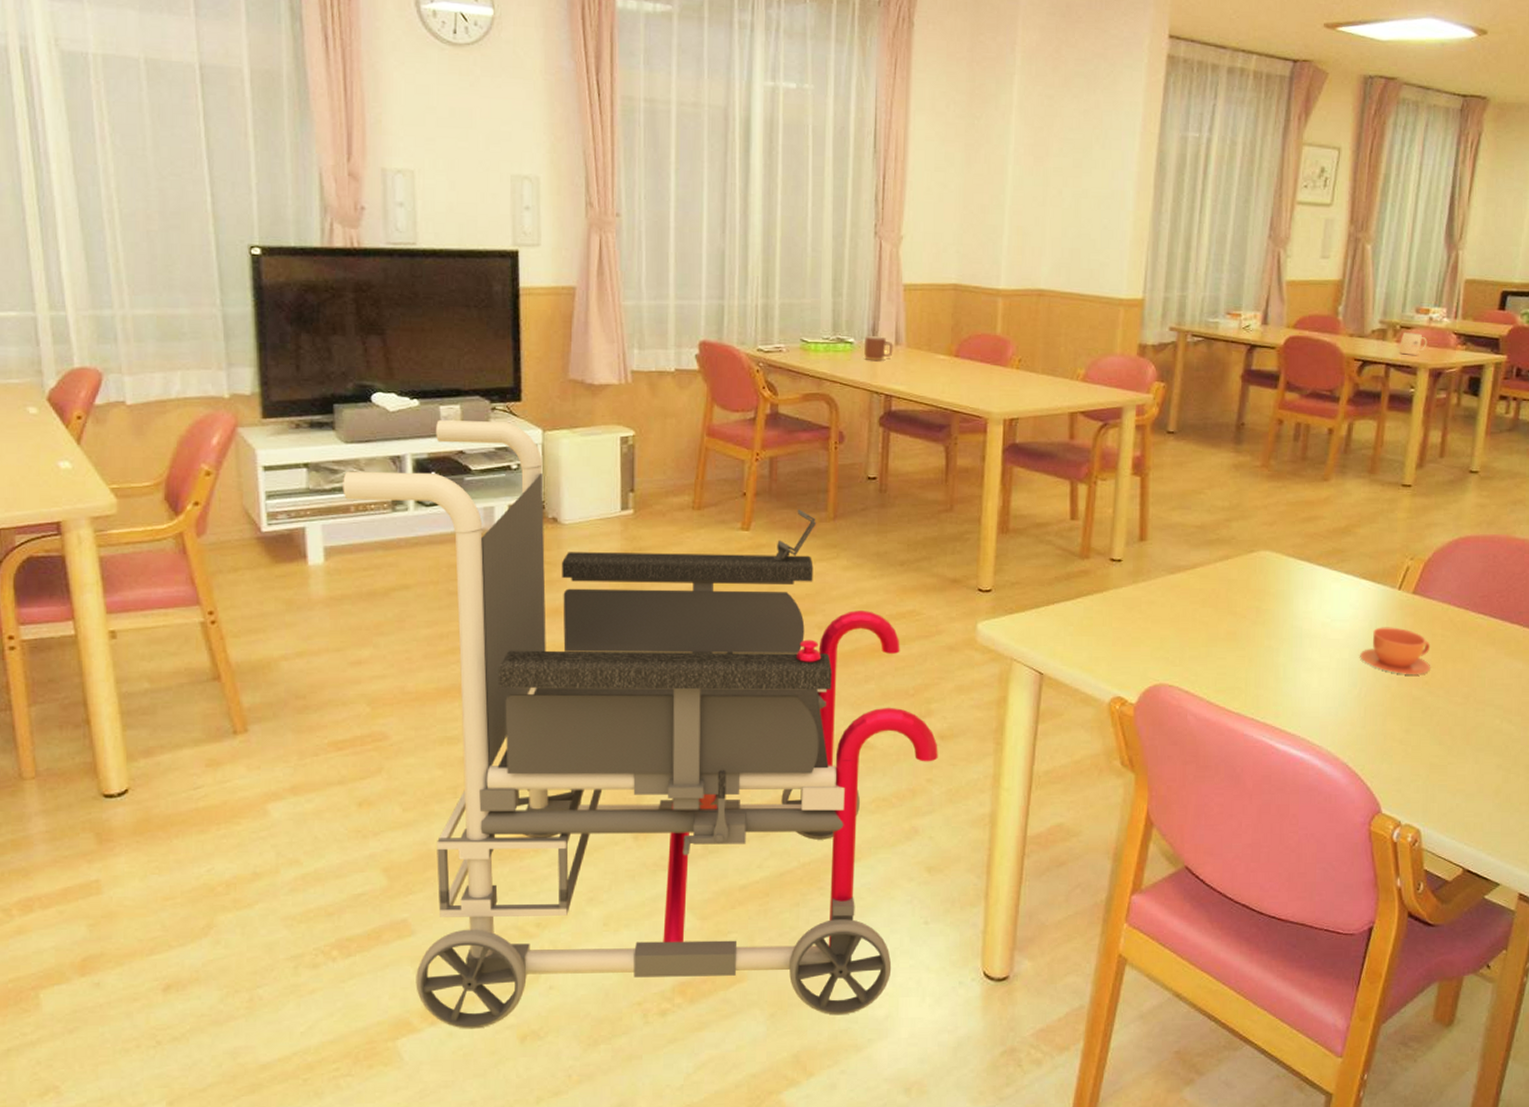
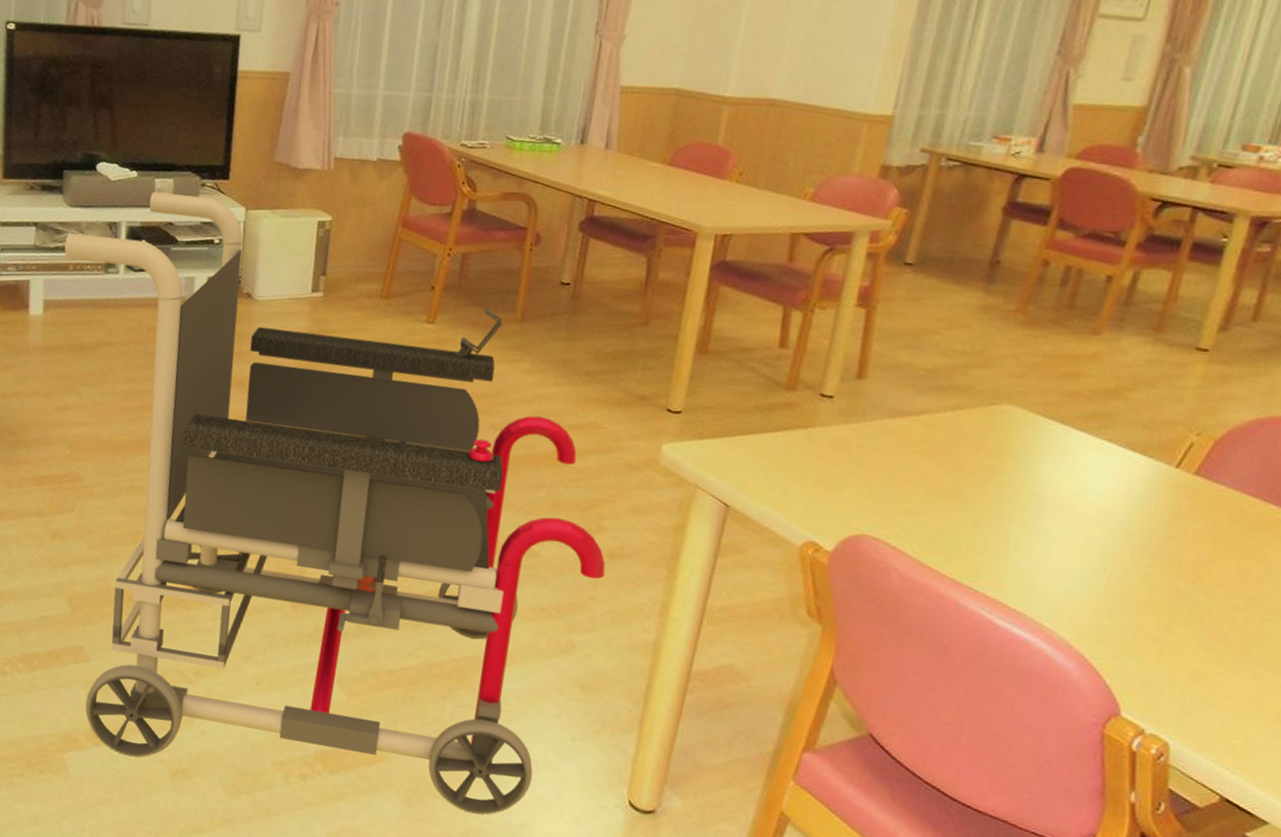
mug: present [863,336,893,360] -> none [571,137,603,164]
teacup: present [1360,627,1431,674] -> none [1115,507,1211,568]
mug: present [1400,332,1428,355] -> none [1213,171,1253,200]

